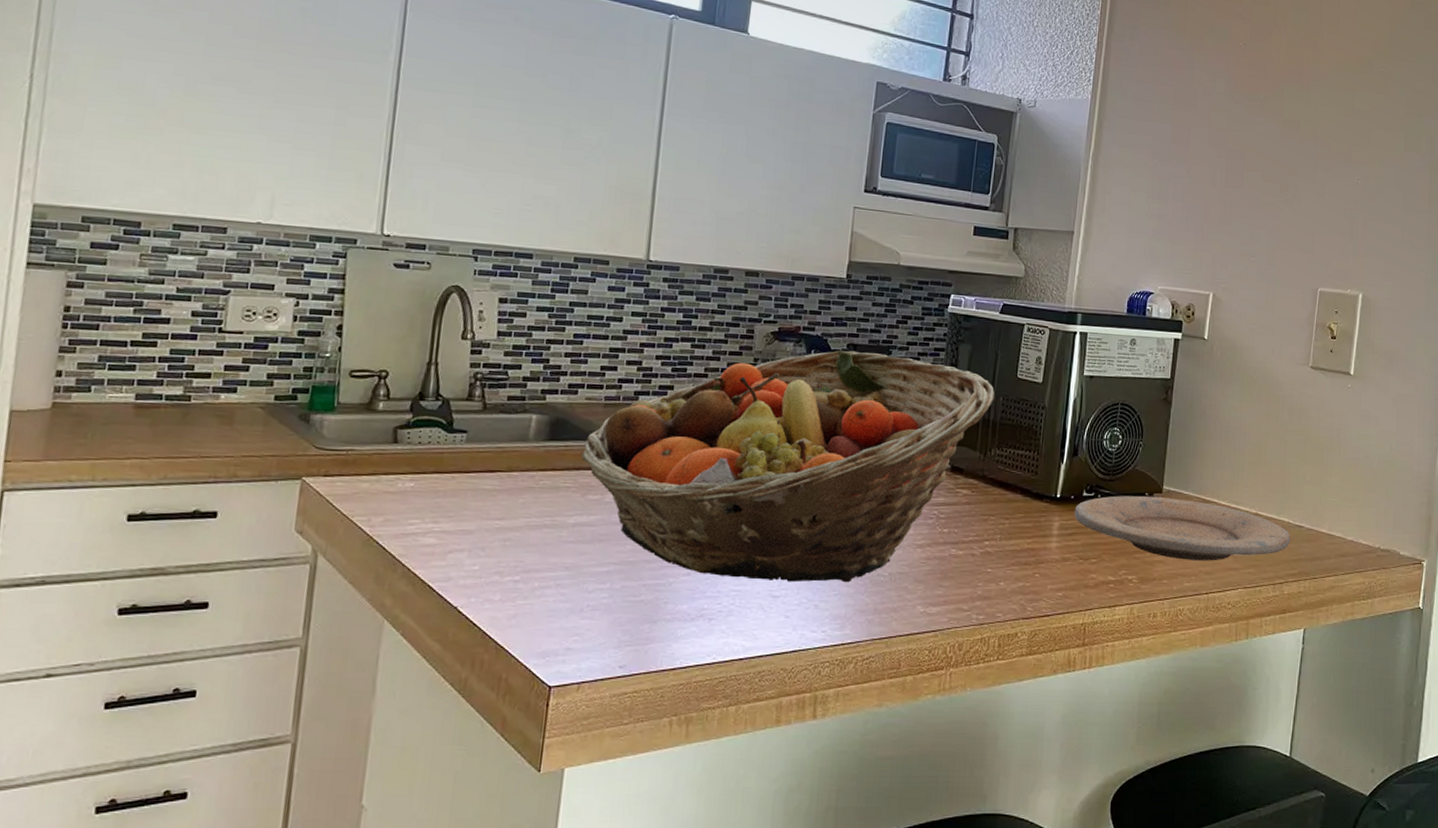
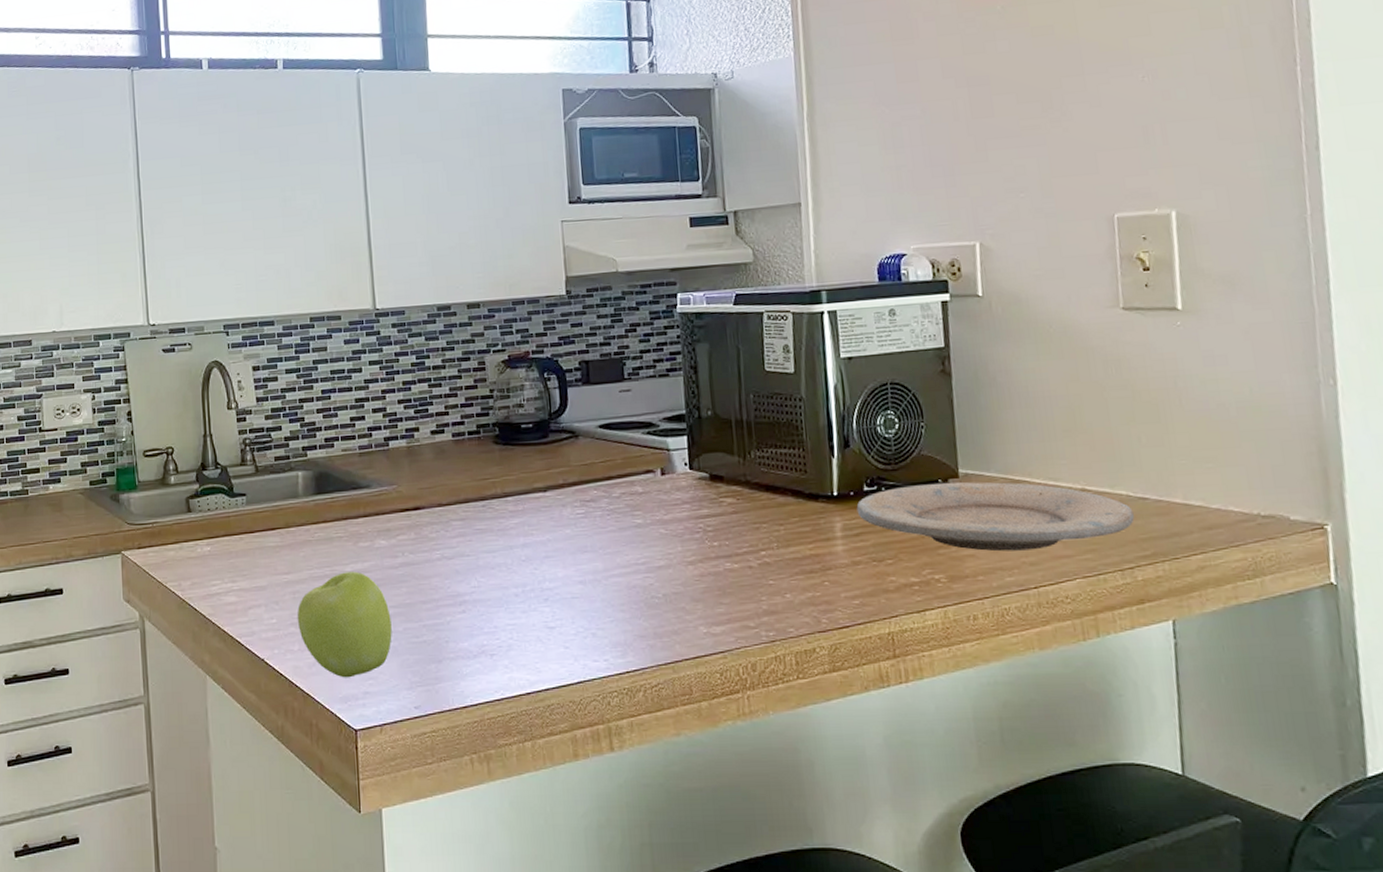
apple: none [503,523,610,633] -> present [297,571,392,678]
fruit basket: present [581,349,995,583] -> none [347,366,744,612]

